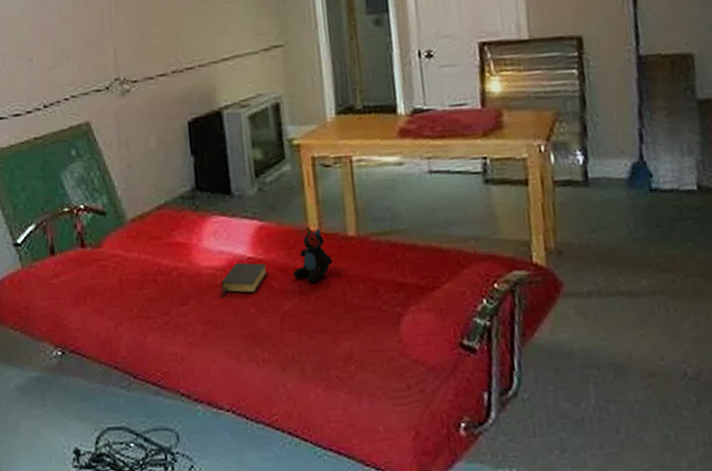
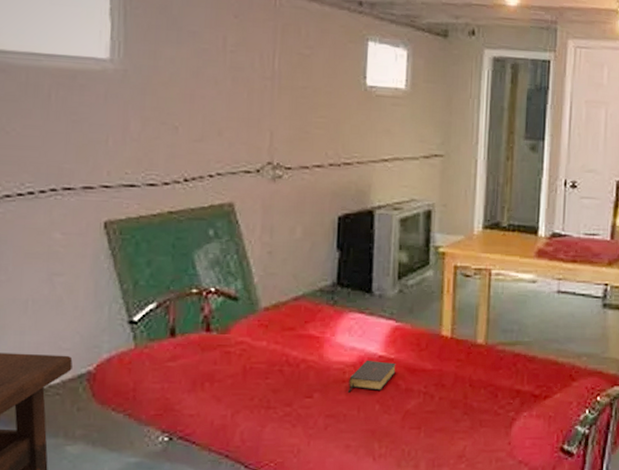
teddy bear: present [292,227,333,283] -> none [420,331,460,385]

